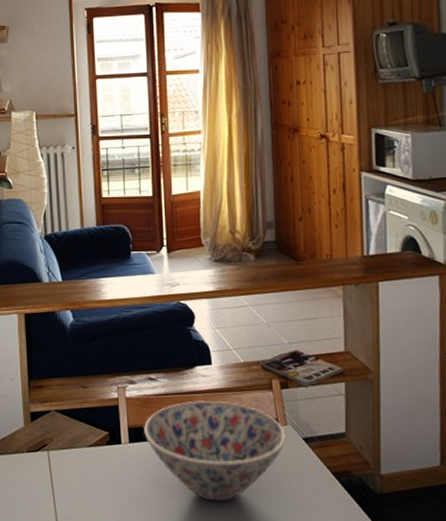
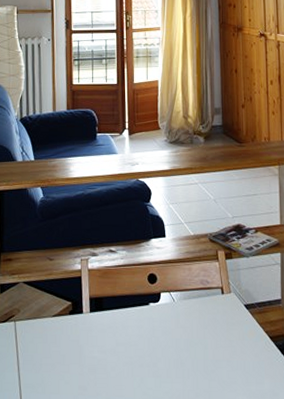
bowl: present [144,400,286,502] -> none [104,270,230,367]

